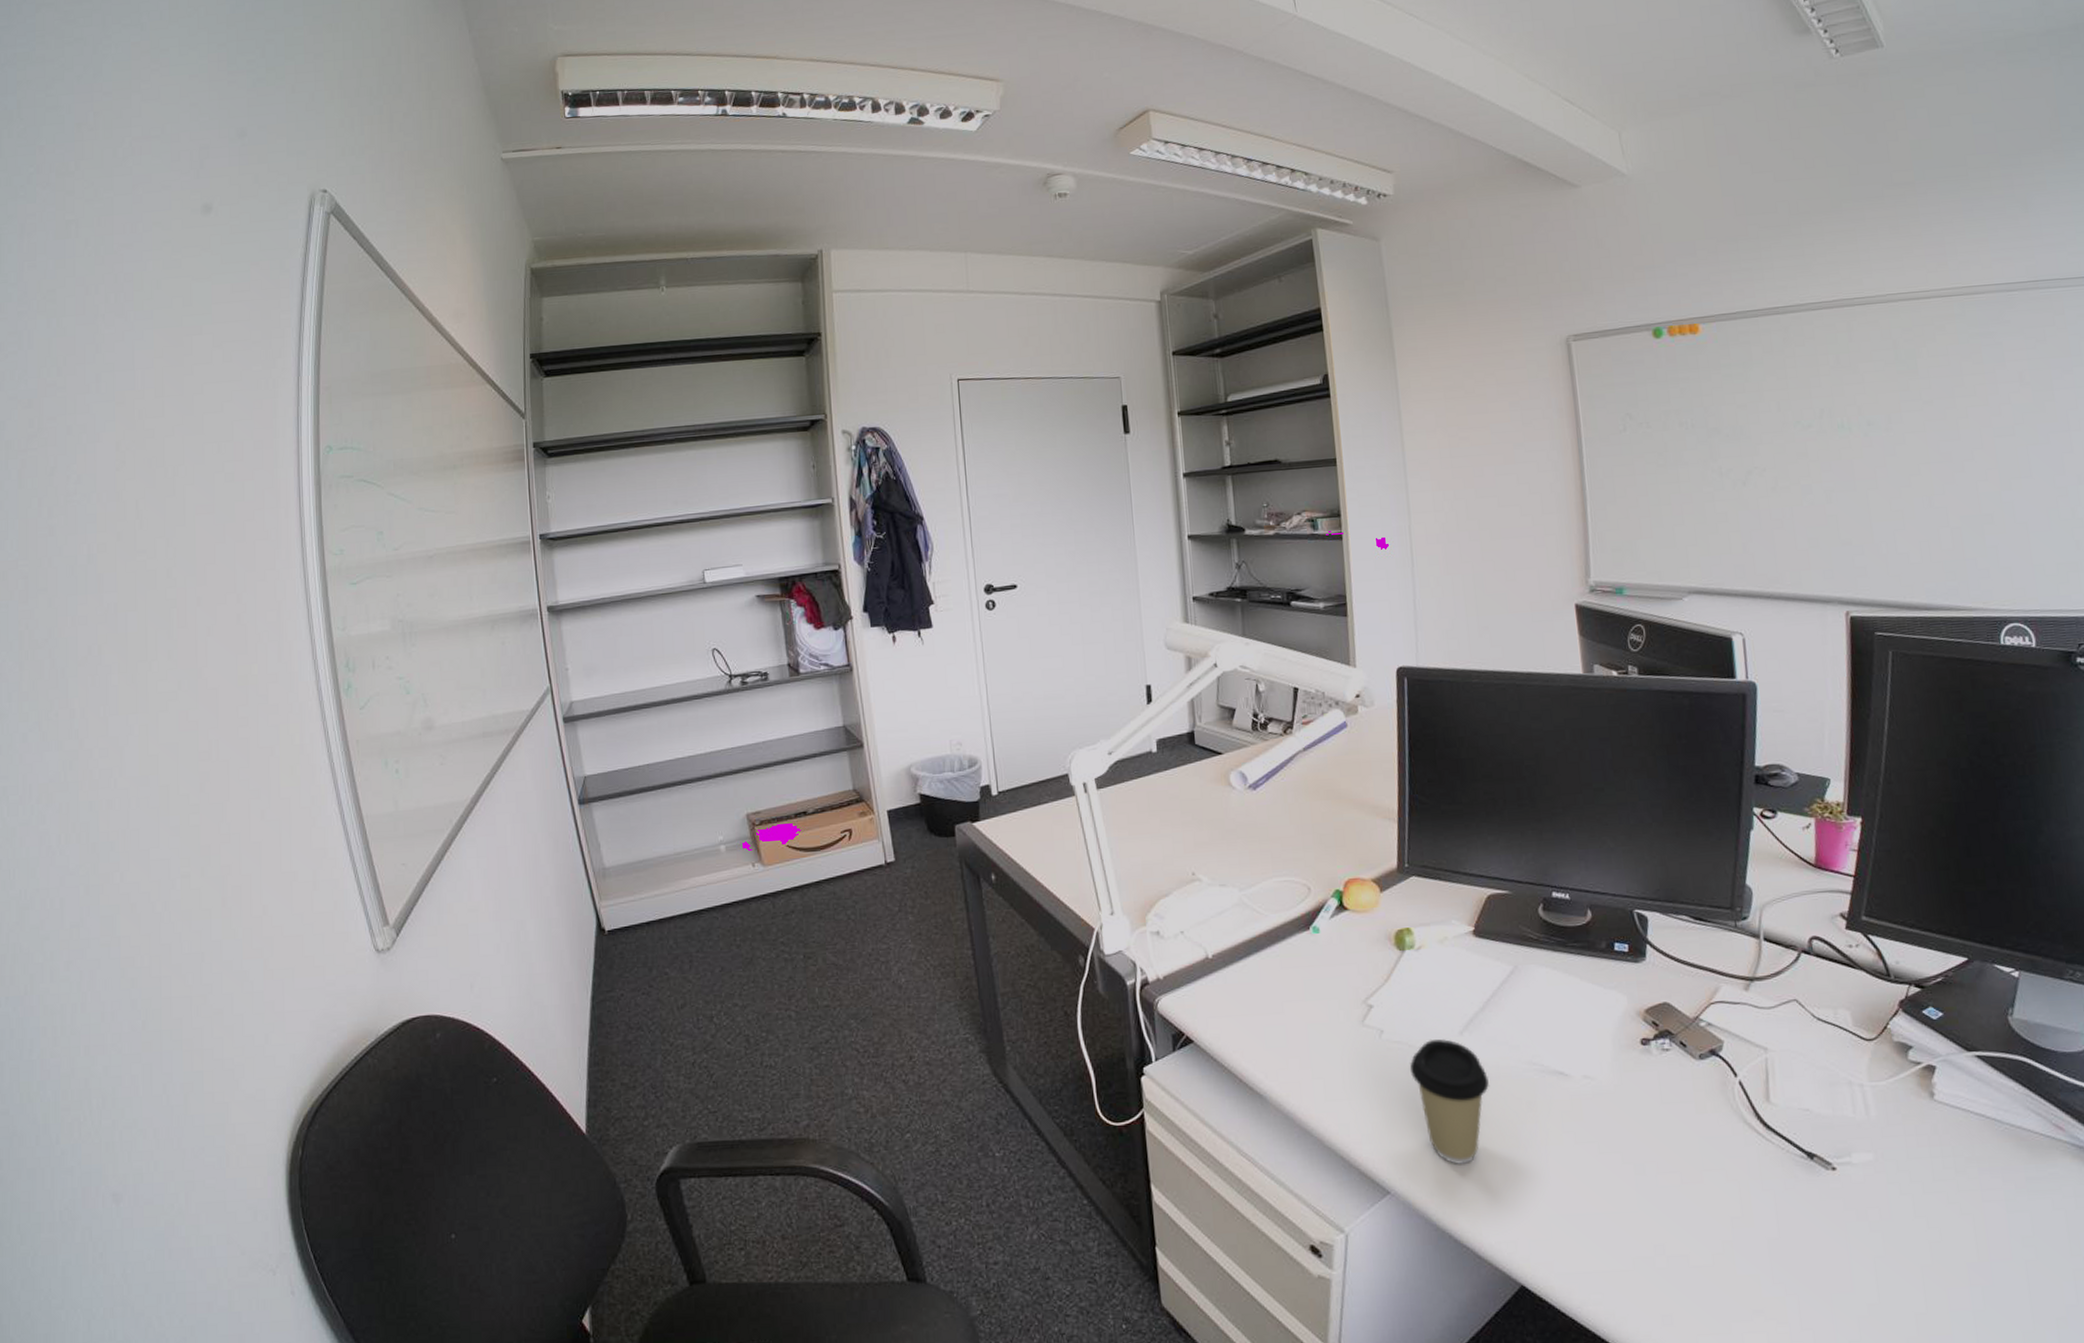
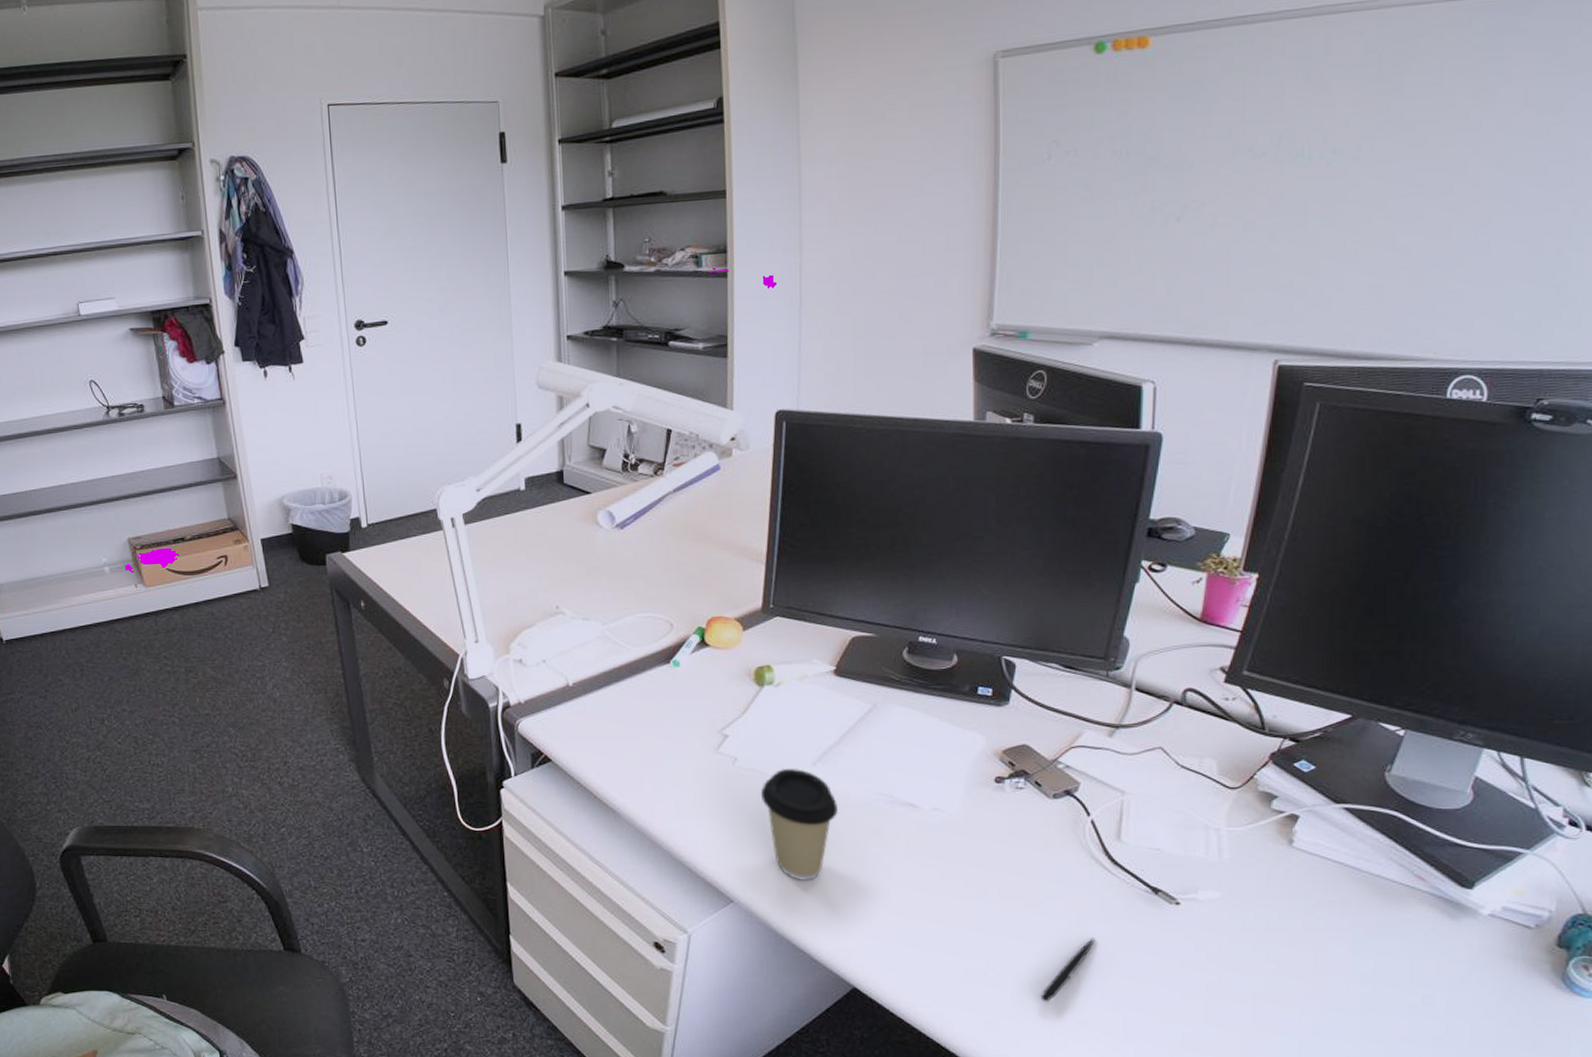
pen: none [1710,1212,1759,1291] -> present [1039,938,1095,1003]

